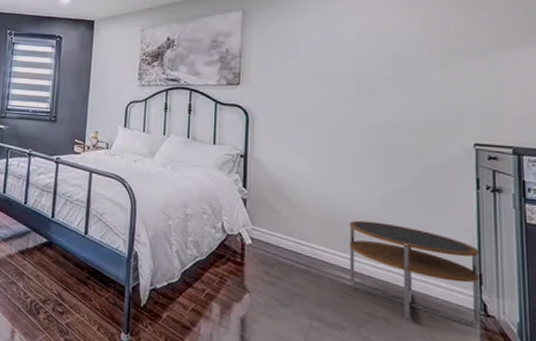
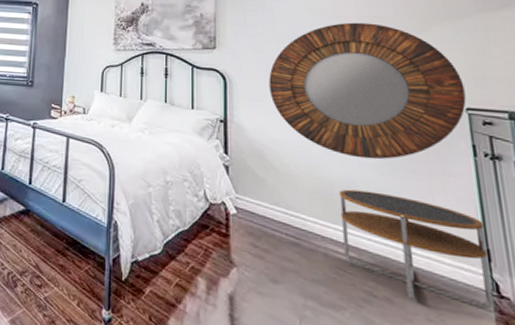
home mirror: none [290,59,475,193] -> present [269,22,466,160]

